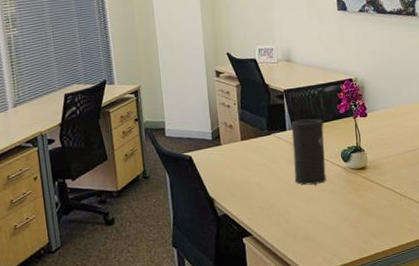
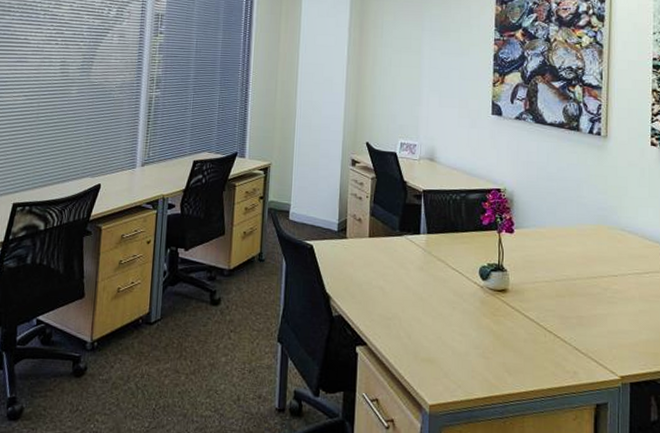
speaker: present [291,118,326,186] -> none [423,224,462,301]

